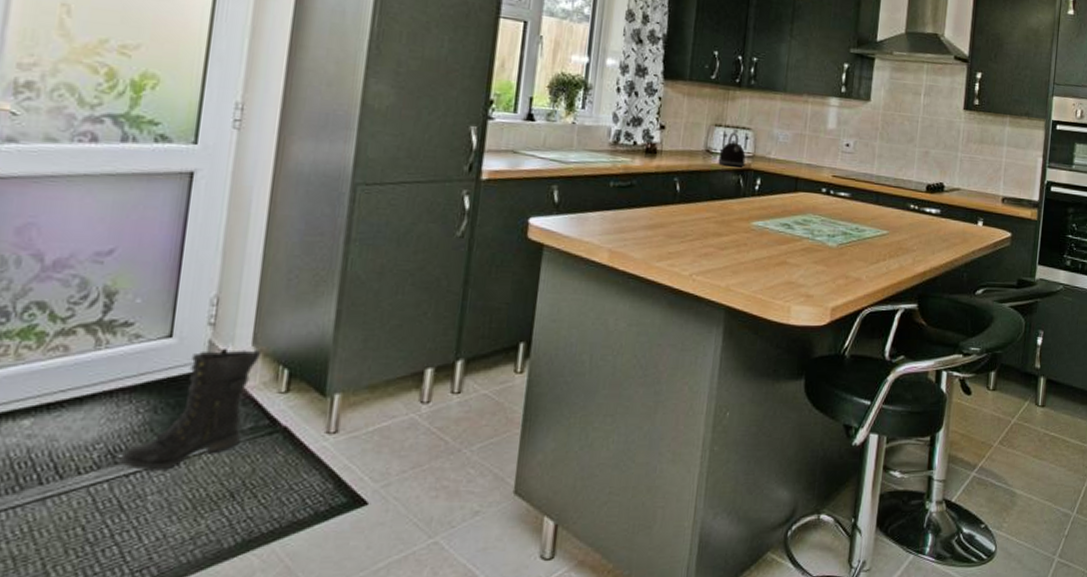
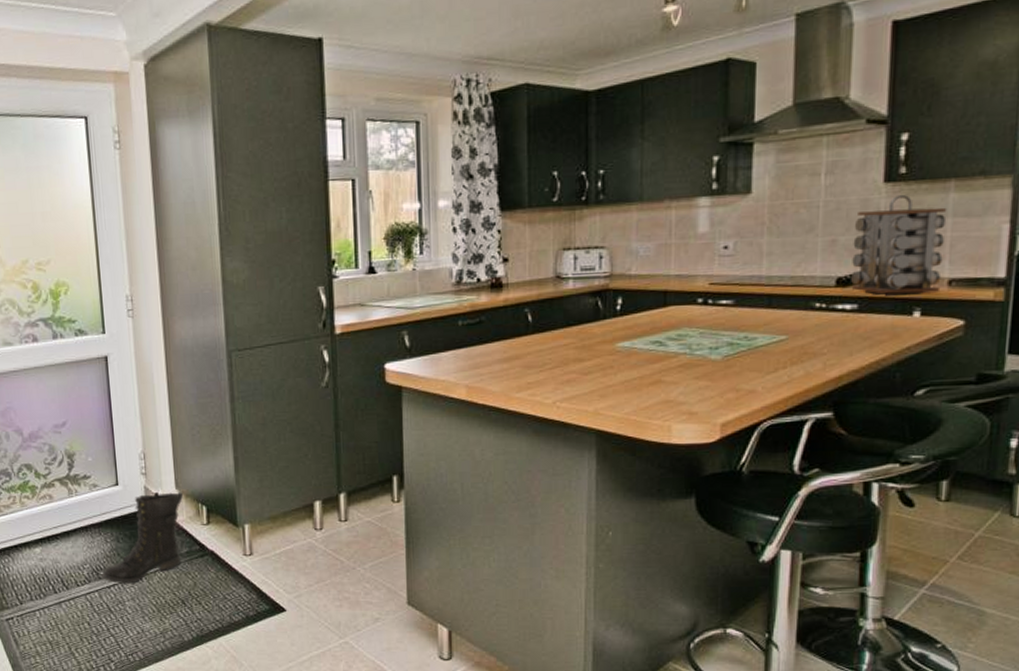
kettle: present [718,132,746,168] -> none [571,253,602,290]
spice rack: none [937,122,1004,207] -> present [851,195,947,295]

